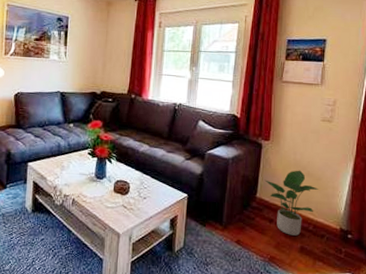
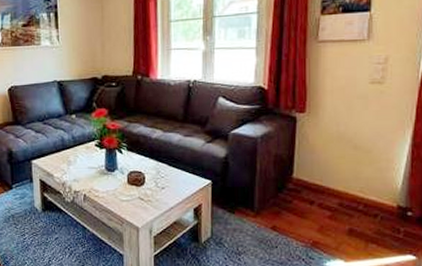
potted plant: present [264,170,318,236] -> none [301,143,369,217]

